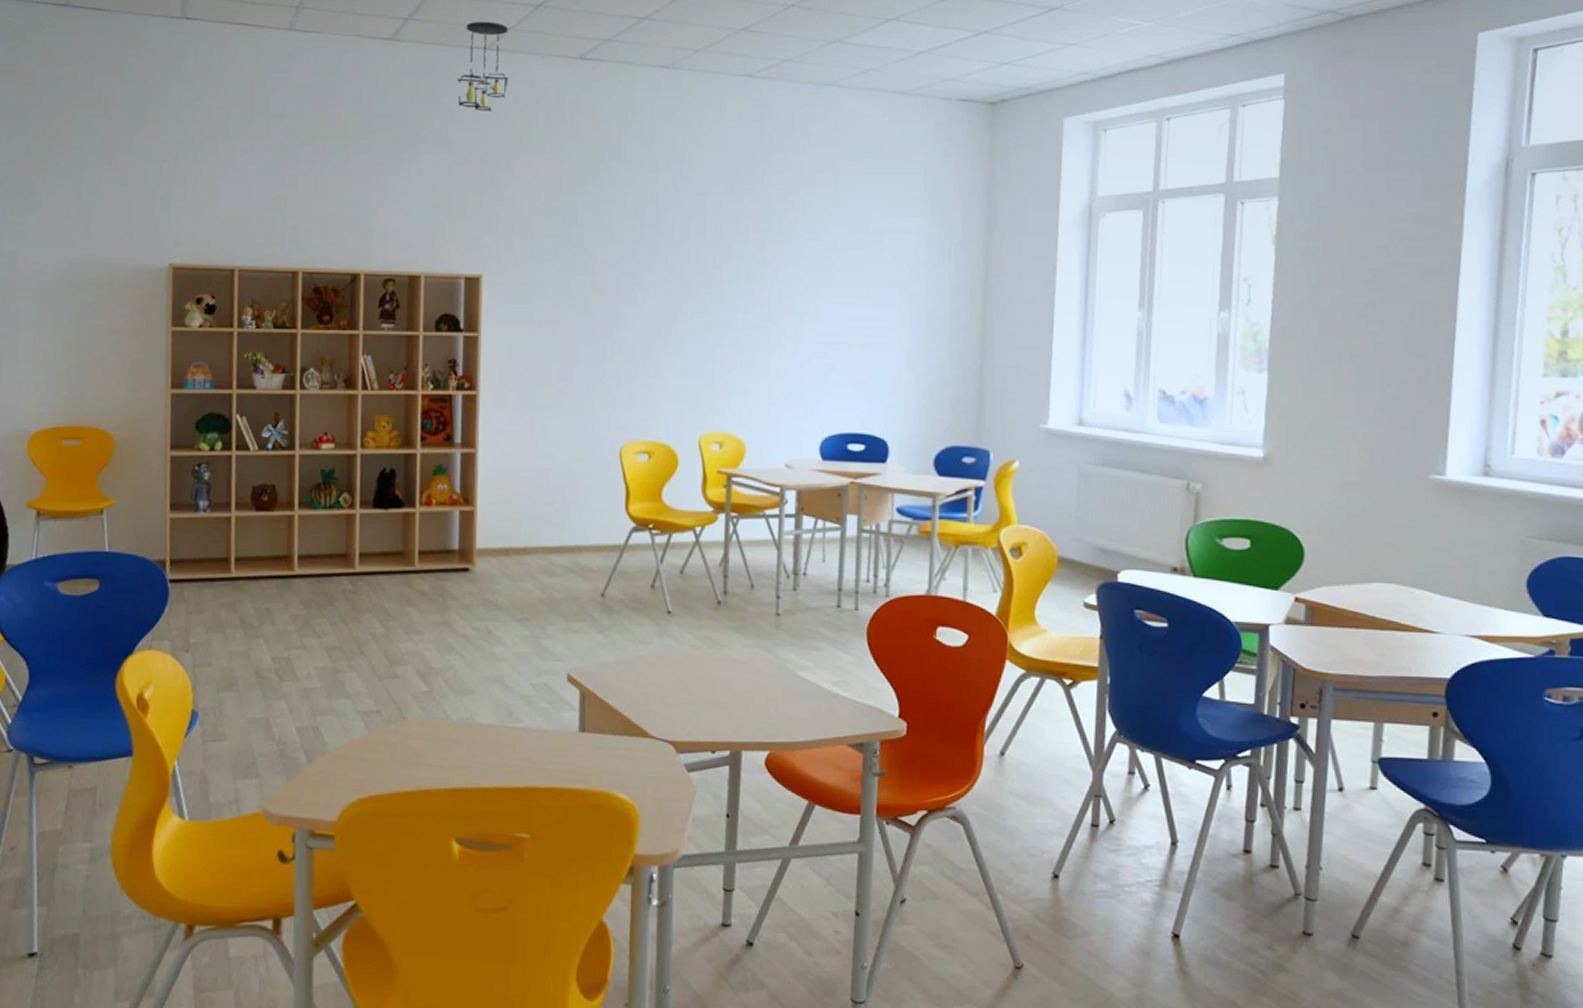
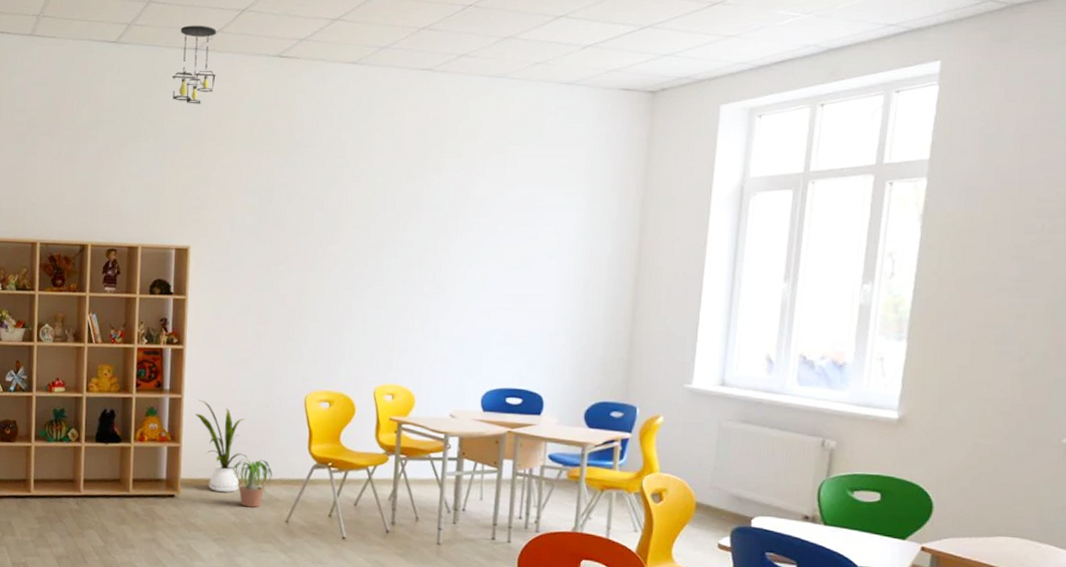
house plant: none [492,454,555,563] -> present [195,399,248,492]
potted plant: none [530,522,585,580] -> present [226,459,273,508]

